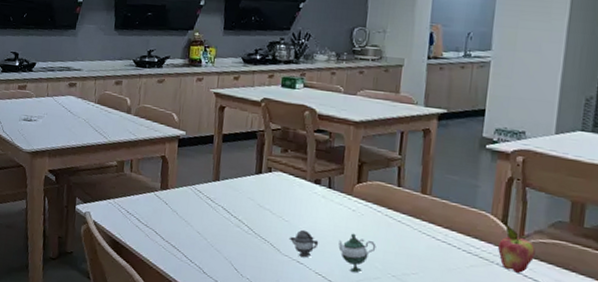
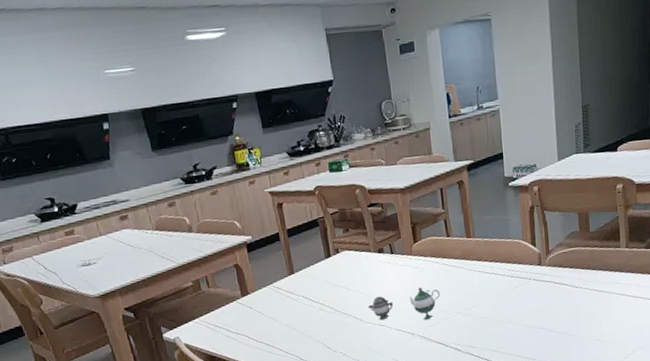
fruit: present [498,225,536,273] -> none [532,246,560,282]

